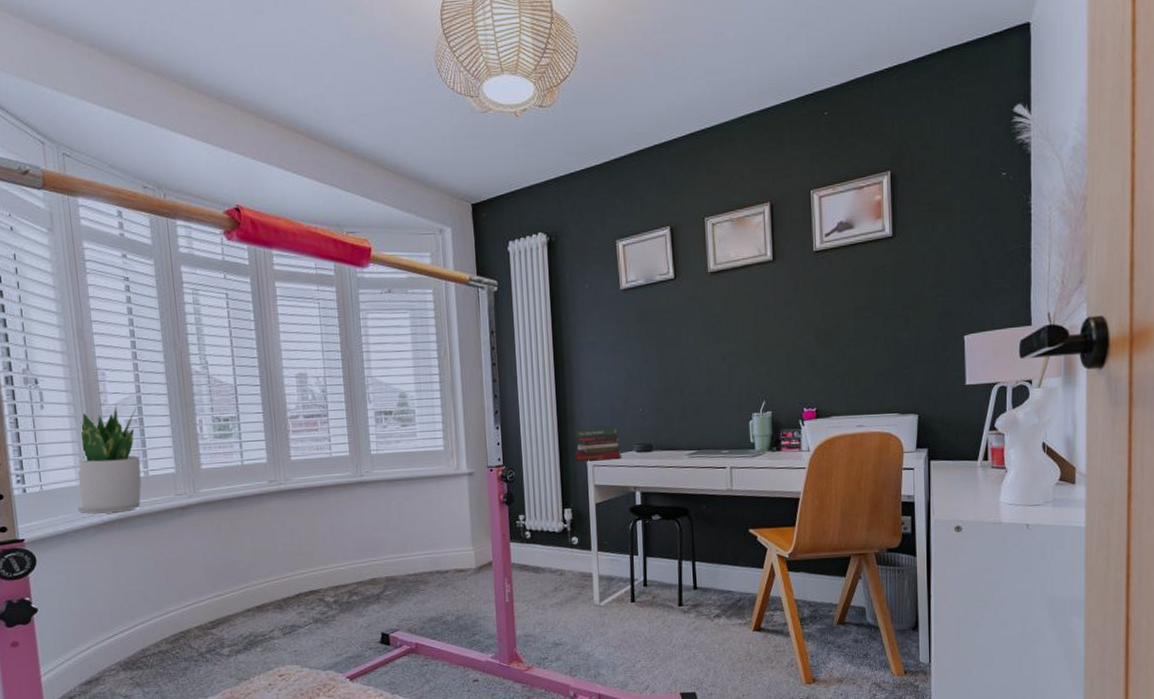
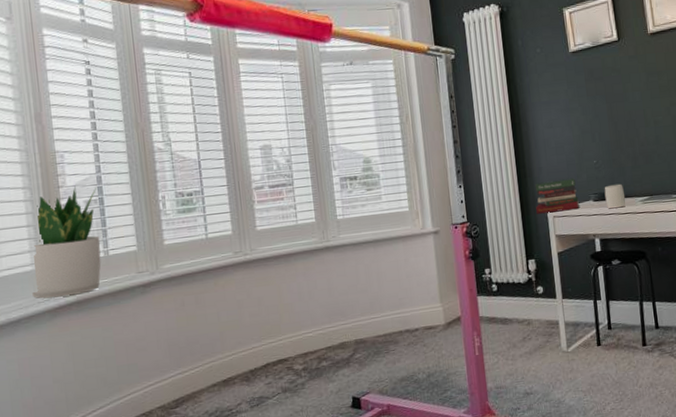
mug: none [648,435,671,461] -> present [604,183,626,209]

